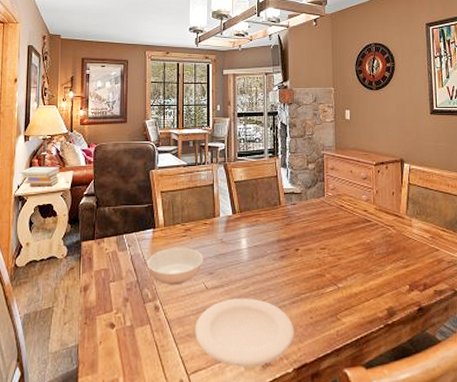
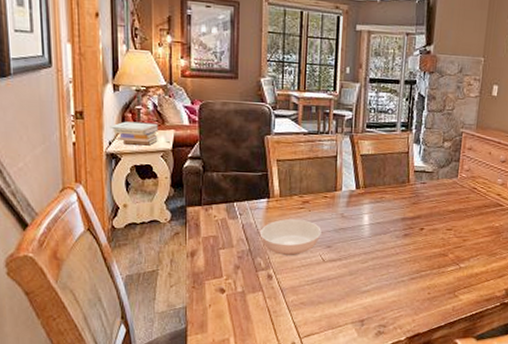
plate: present [195,298,294,367] -> none [309,271,411,334]

